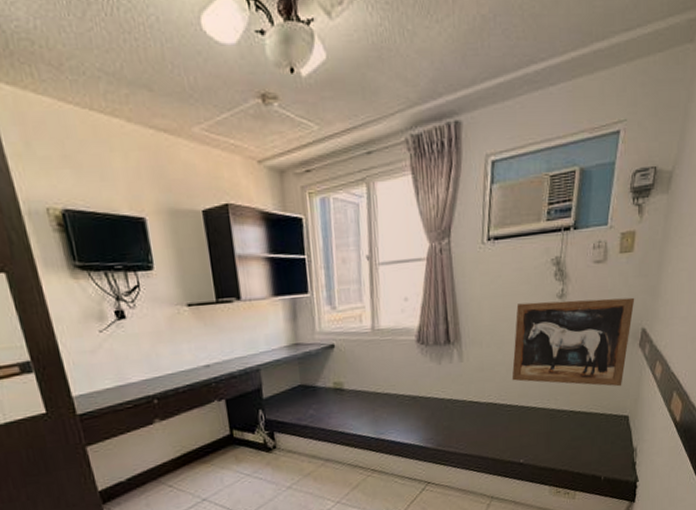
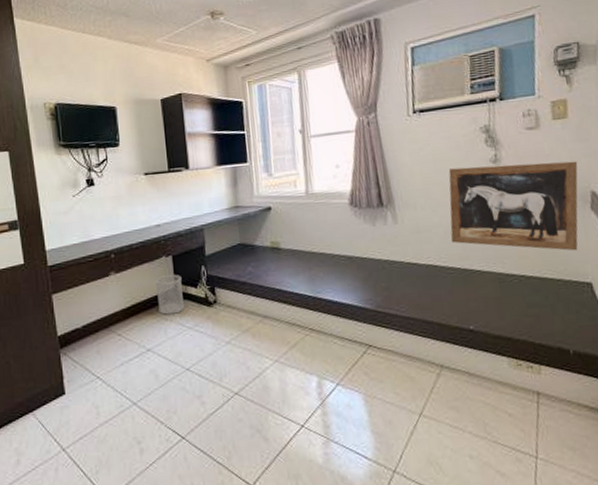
wastebasket: none [207,419,242,463] -> present [155,274,185,315]

